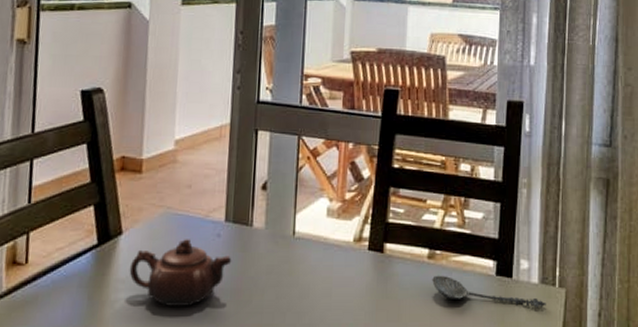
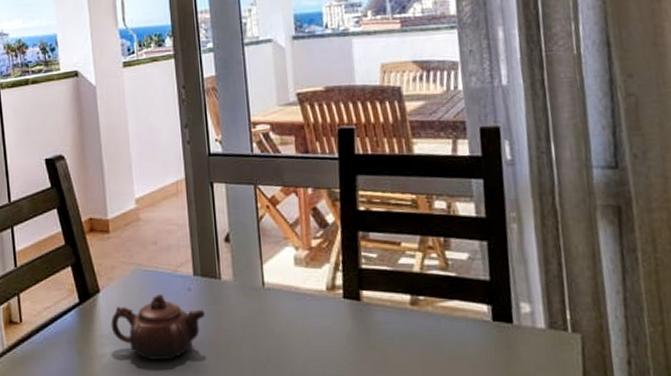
spoon: present [431,275,546,309] -> none [417,322,559,357]

